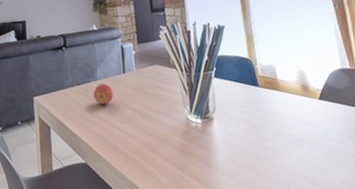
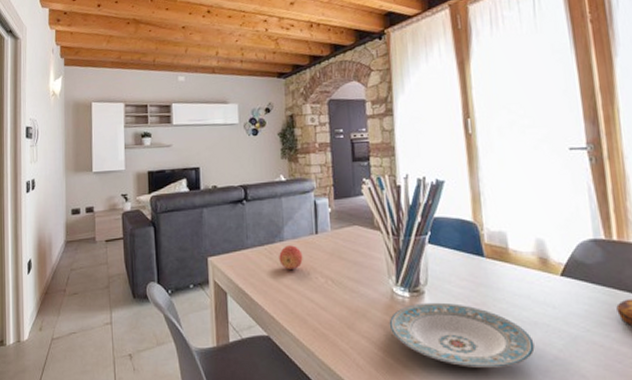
plate: none [186,126,303,181] -> present [389,302,535,368]

